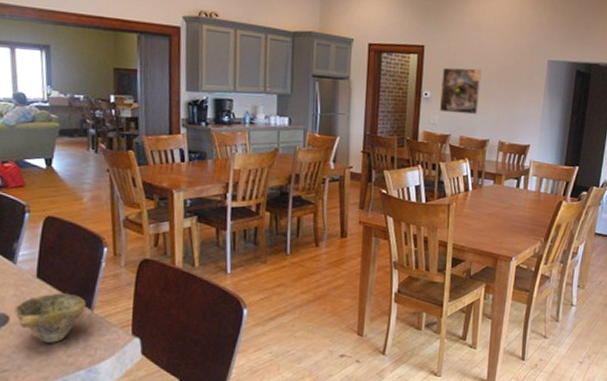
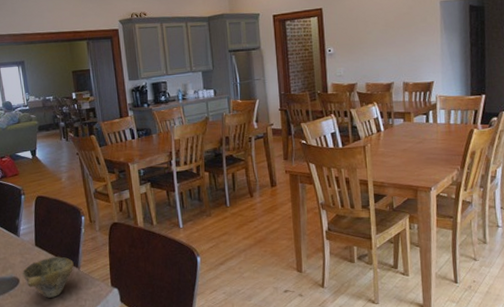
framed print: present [440,67,482,115] -> none [342,20,379,64]

